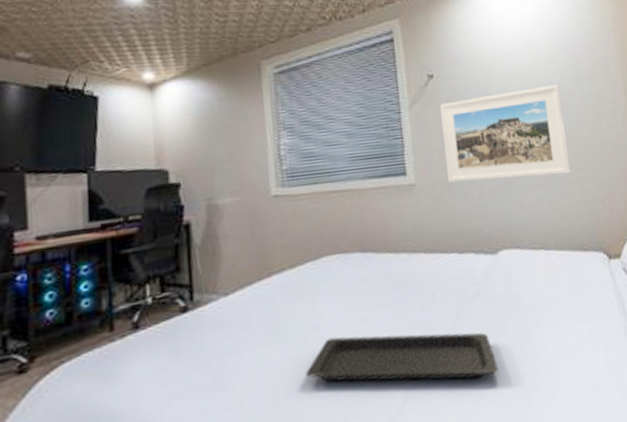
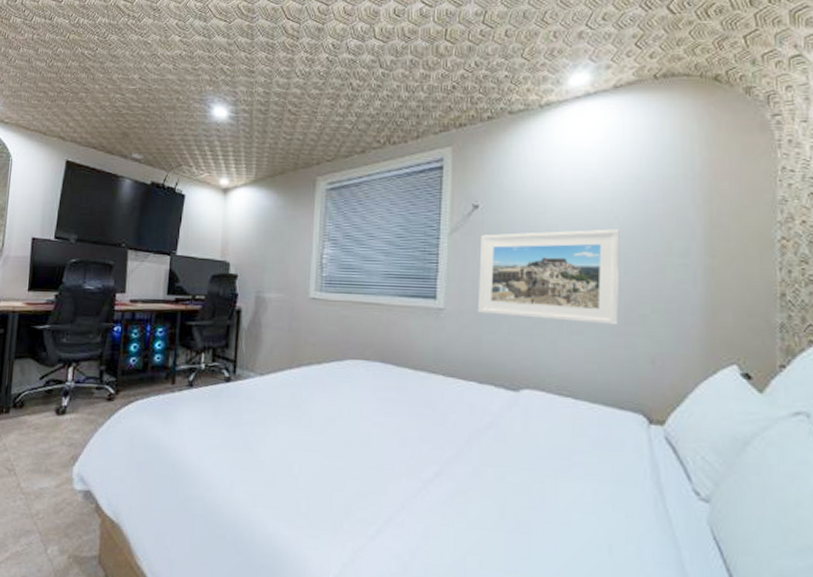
serving tray: present [306,332,498,382] -> none [318,432,501,506]

